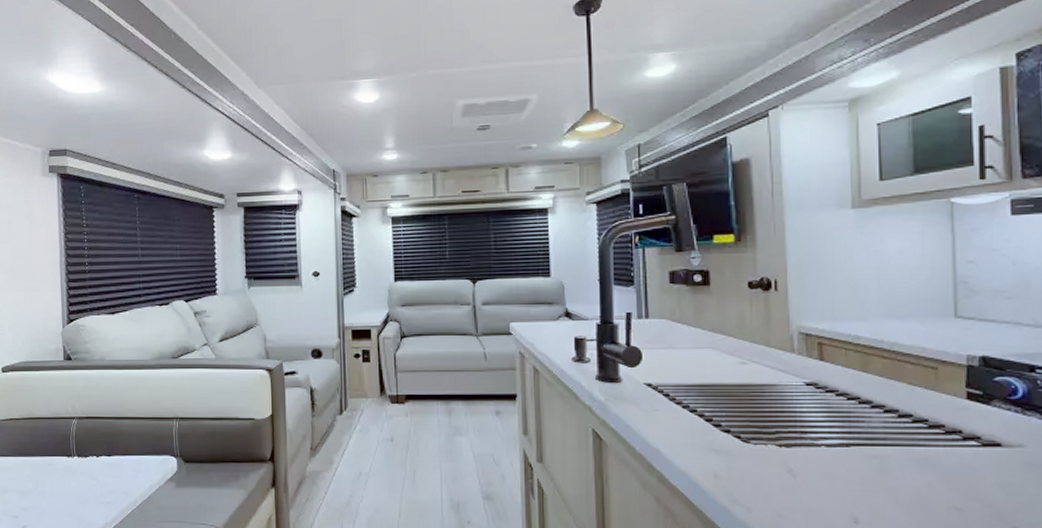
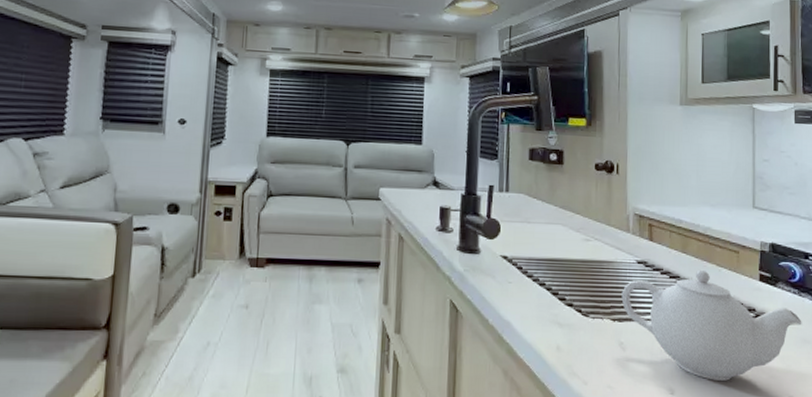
teapot: none [788,389,1028,509] -> present [621,269,802,381]

